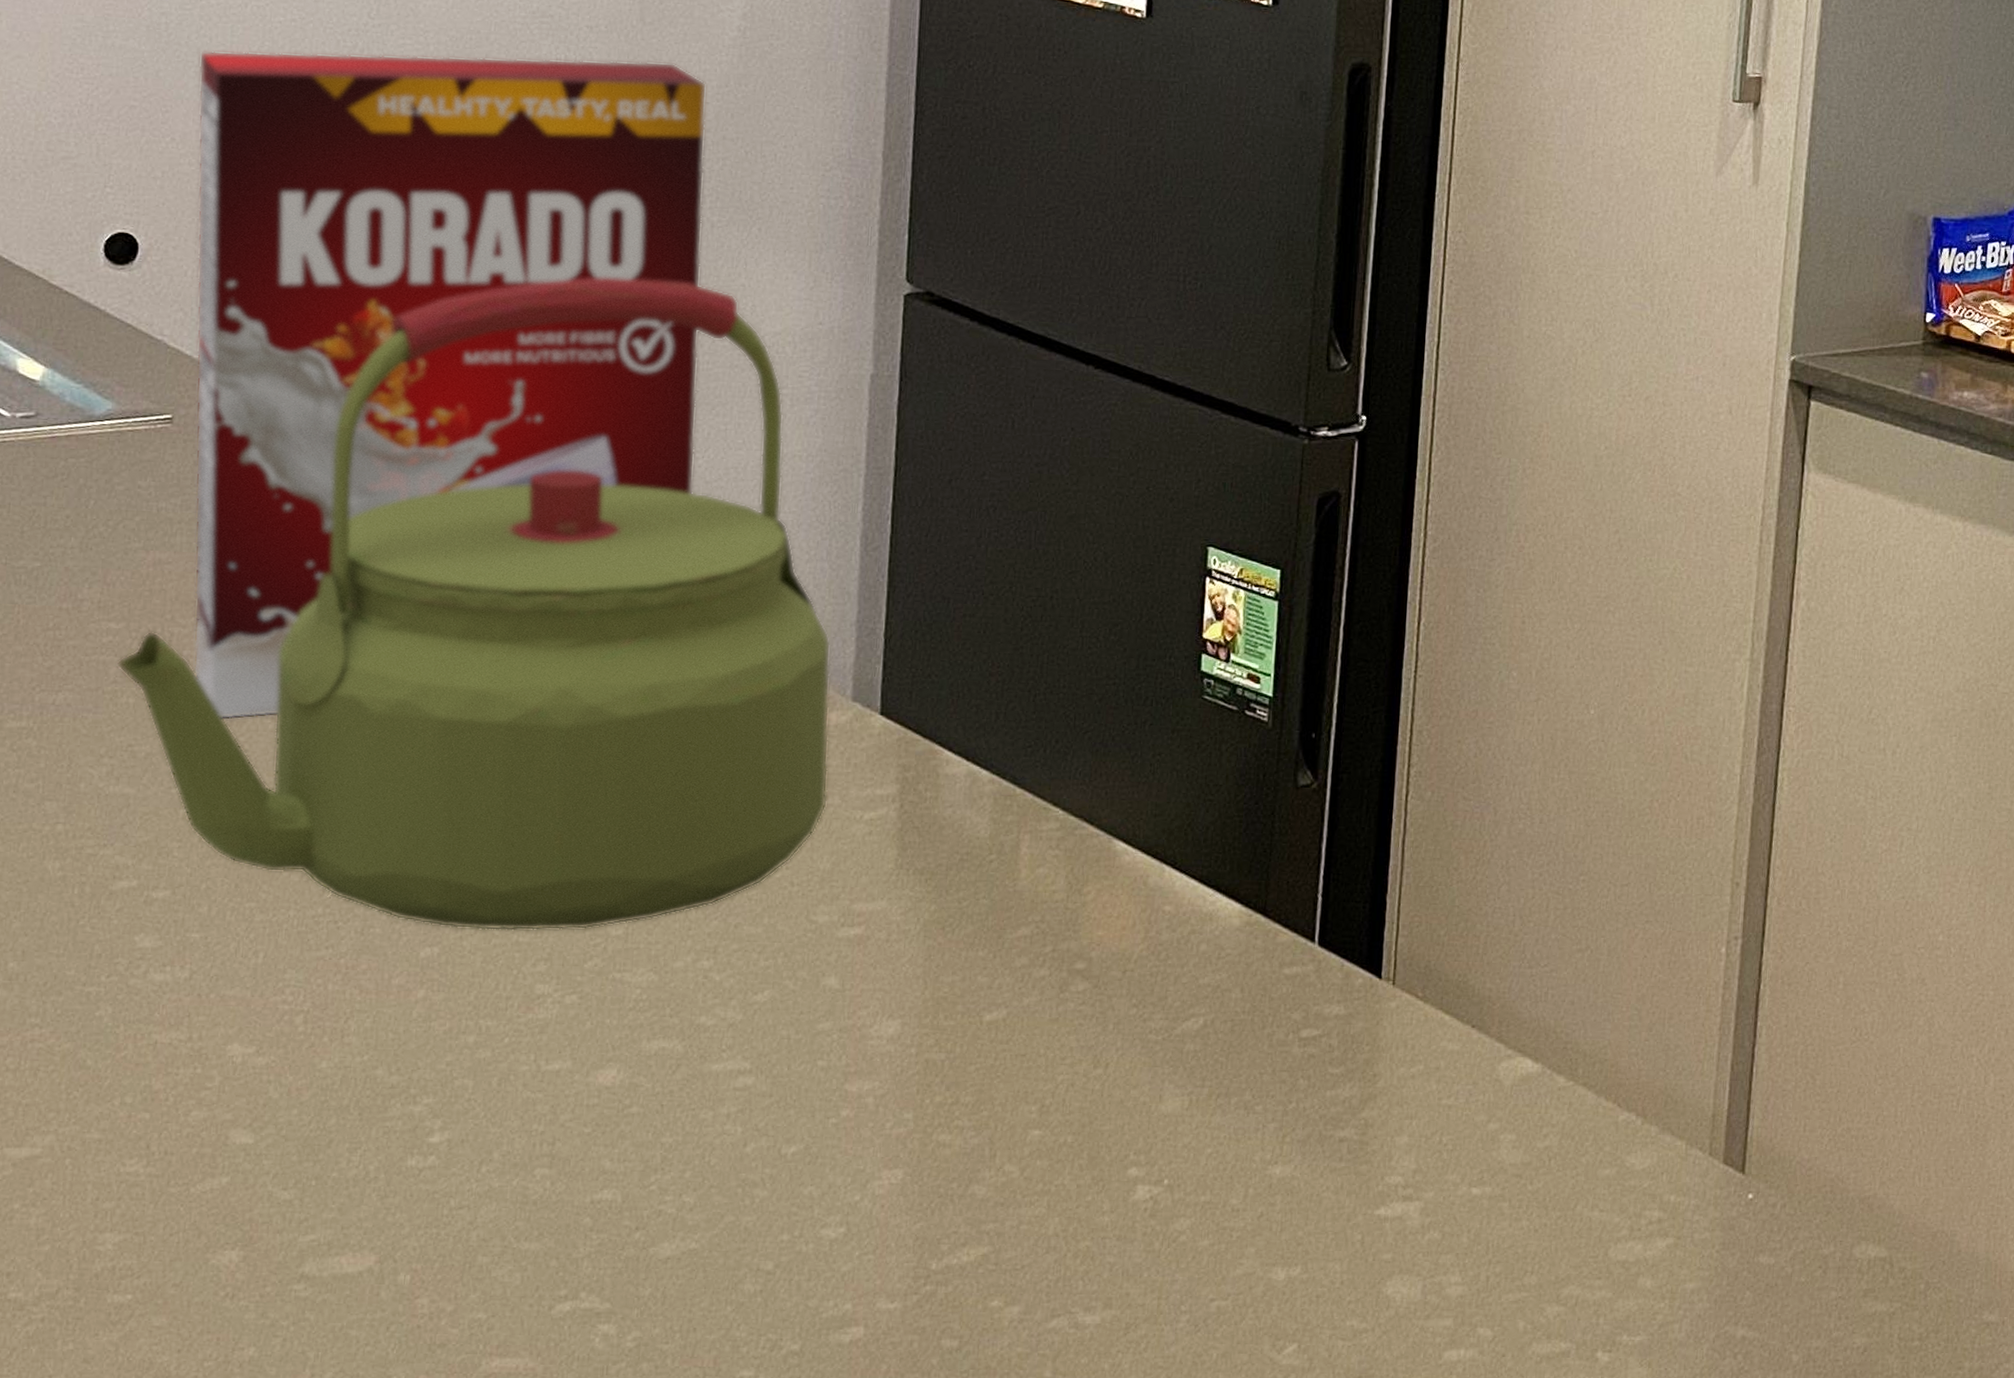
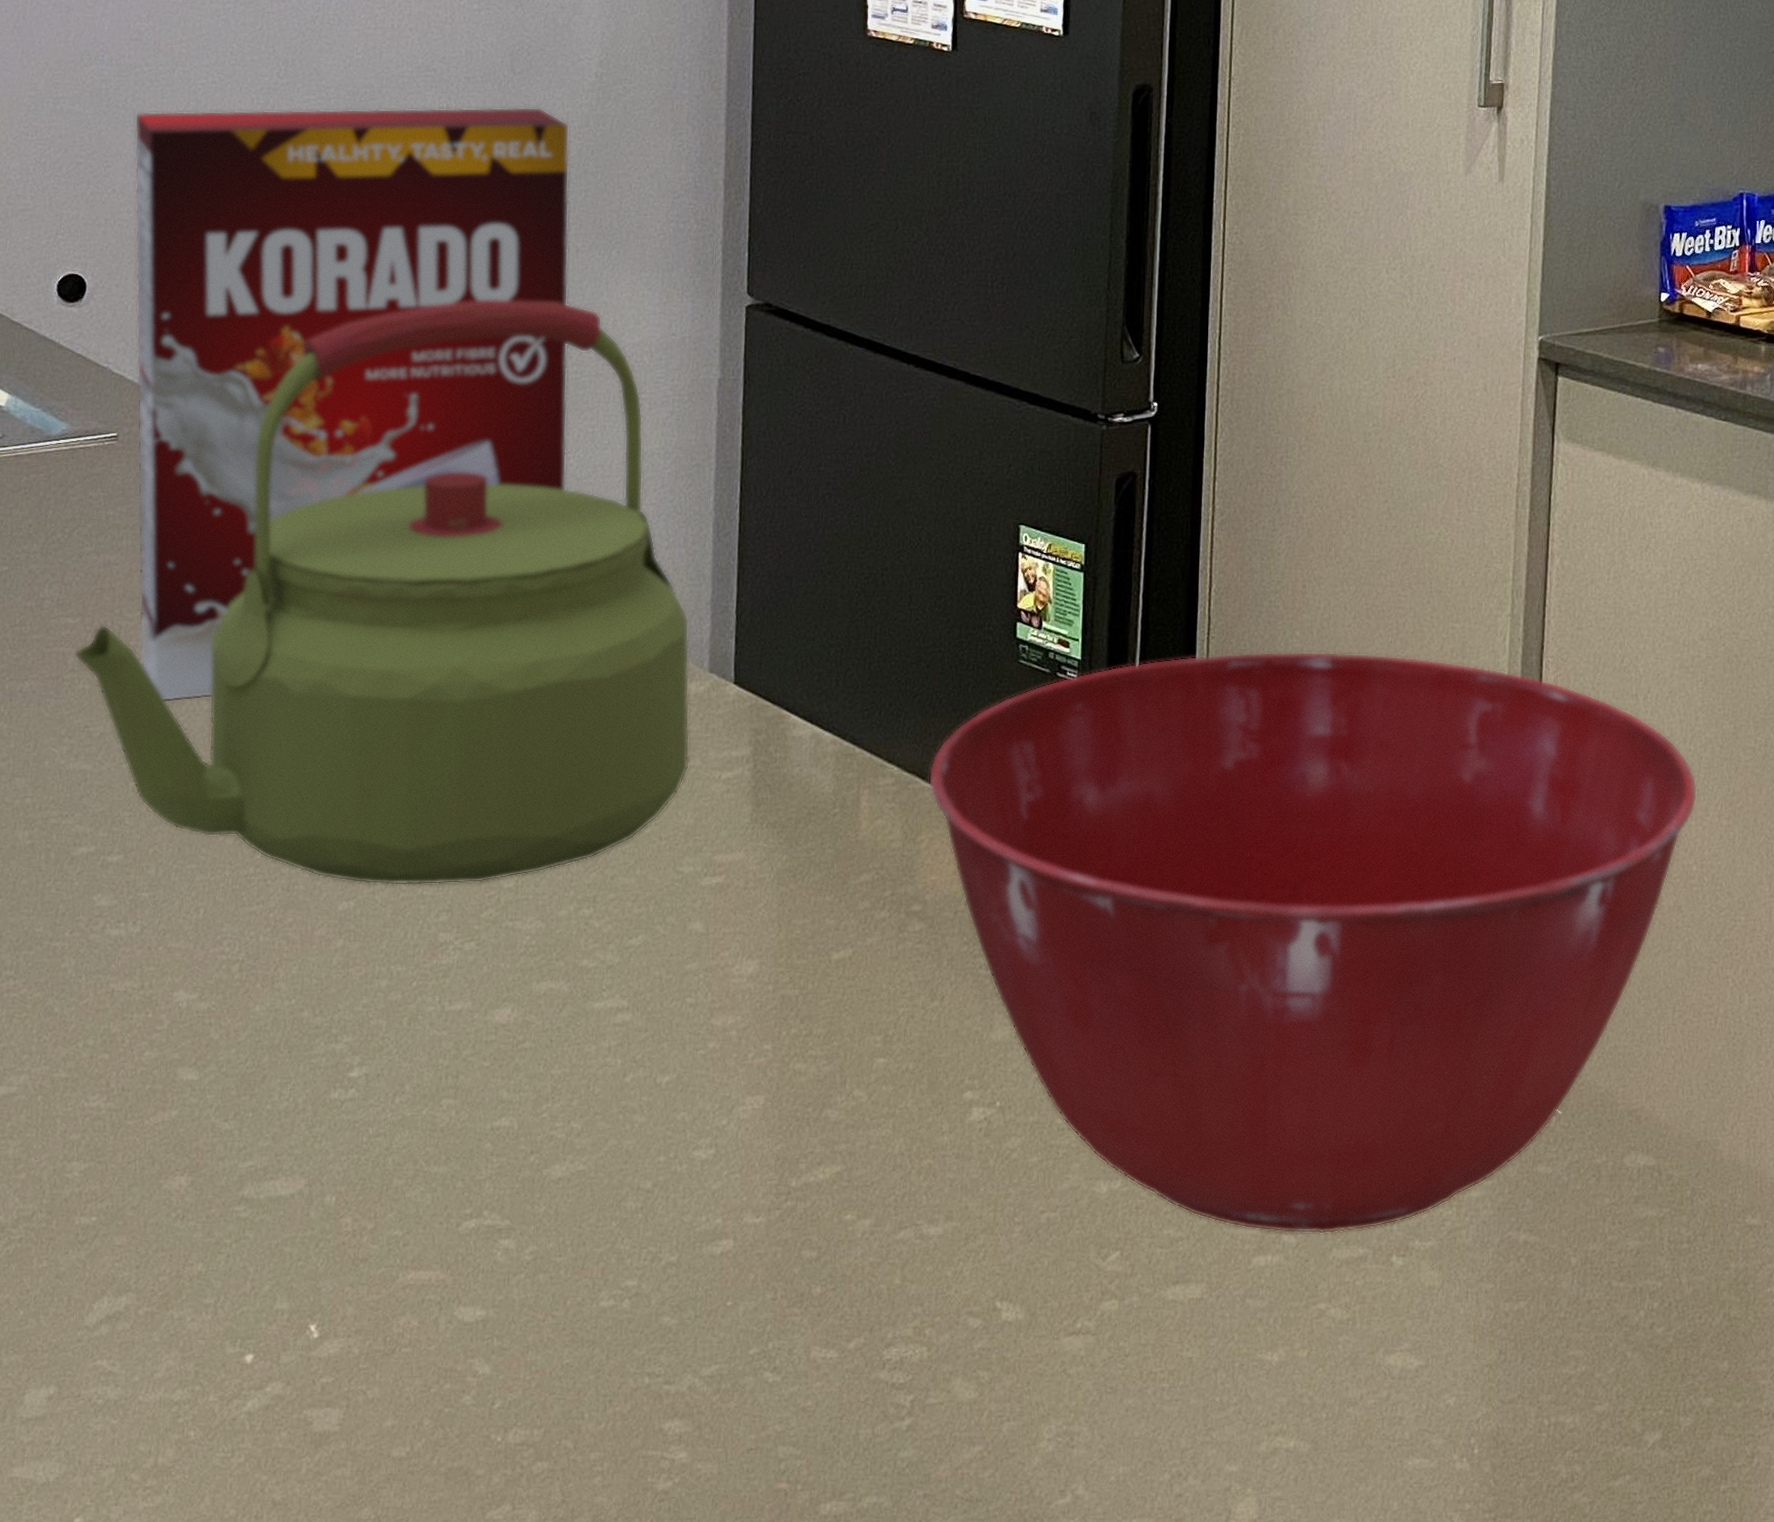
mixing bowl: none [1097,693,1948,1328] -> present [928,651,1698,1235]

